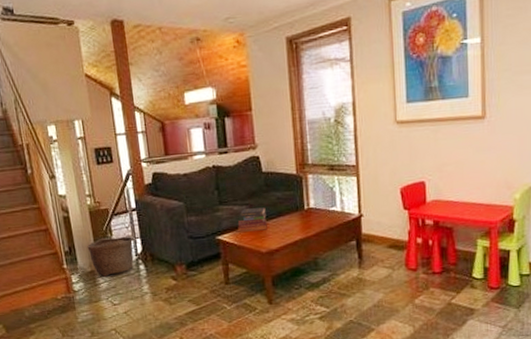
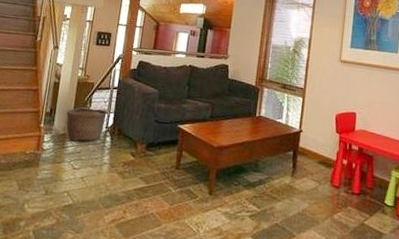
books: present [237,207,268,233] -> none [197,106,225,128]

